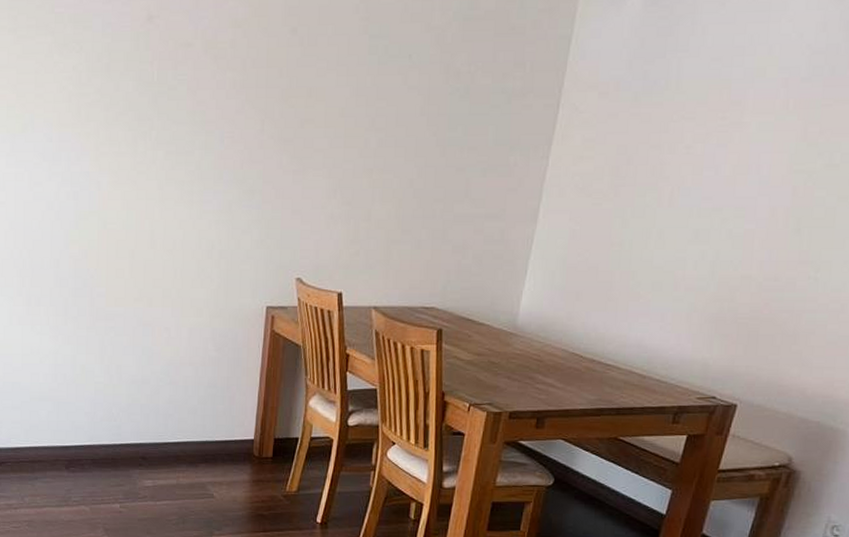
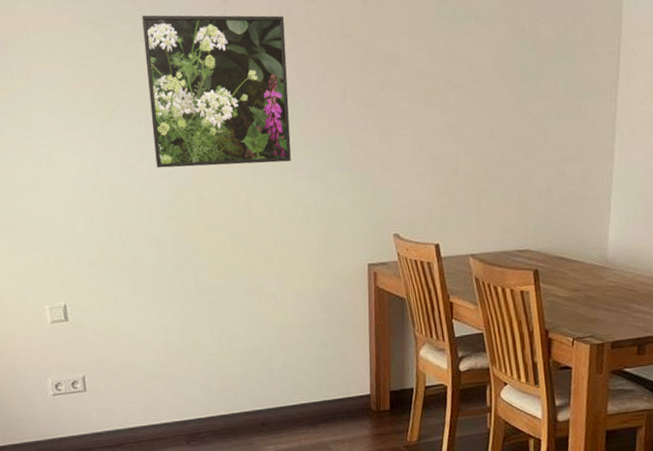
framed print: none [63,28,209,193] -> present [142,15,292,168]

